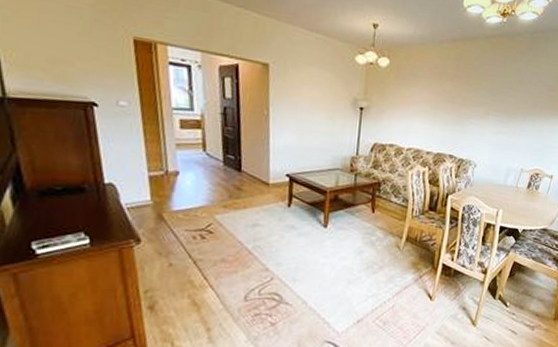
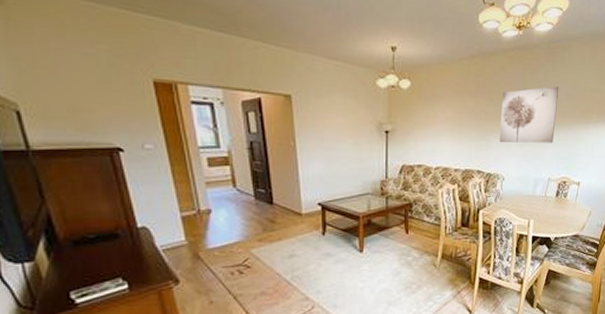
wall art: none [474,76,539,134] -> present [499,86,559,143]

